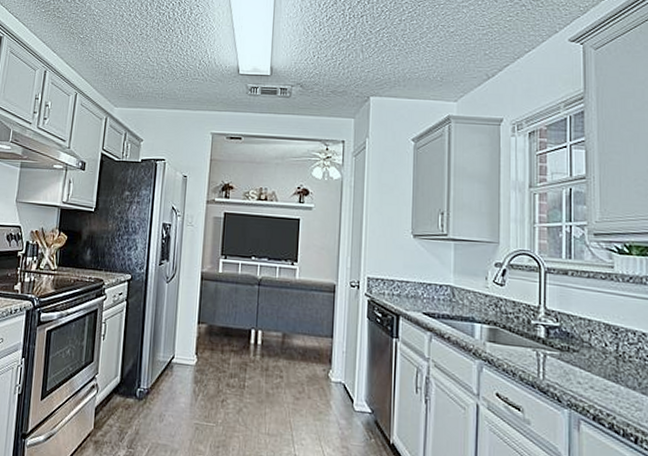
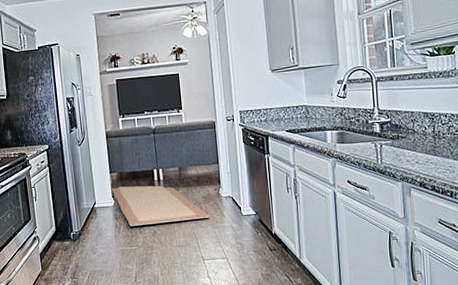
rug: none [196,342,313,405] -> present [112,185,210,227]

